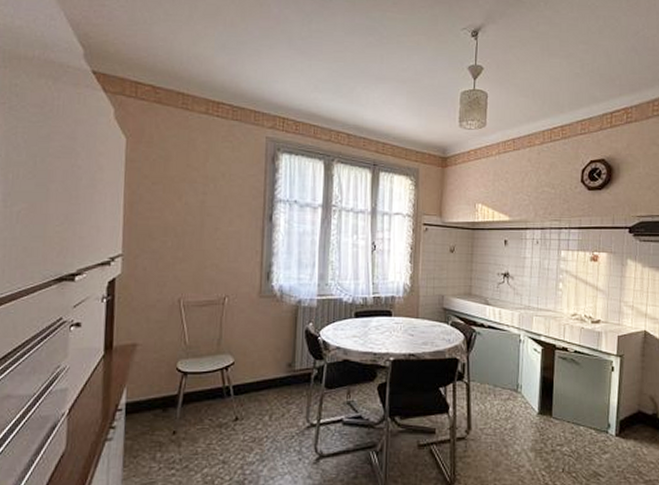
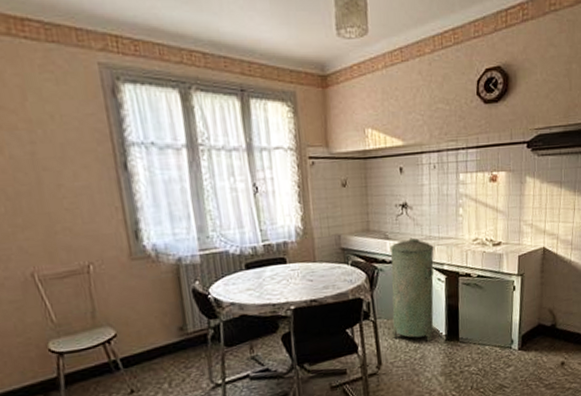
trash can: none [483,306,532,412] -> present [389,237,434,341]

